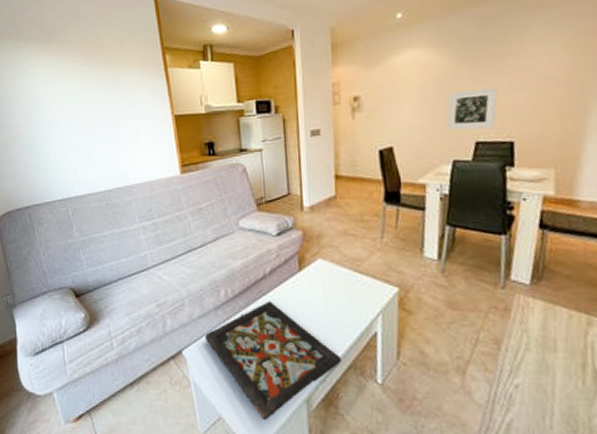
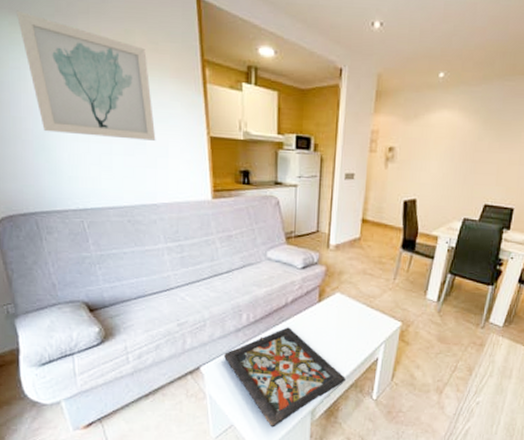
wall art: none [13,37,127,134] -> present [17,10,156,141]
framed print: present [447,87,498,131] -> none [464,157,510,195]

